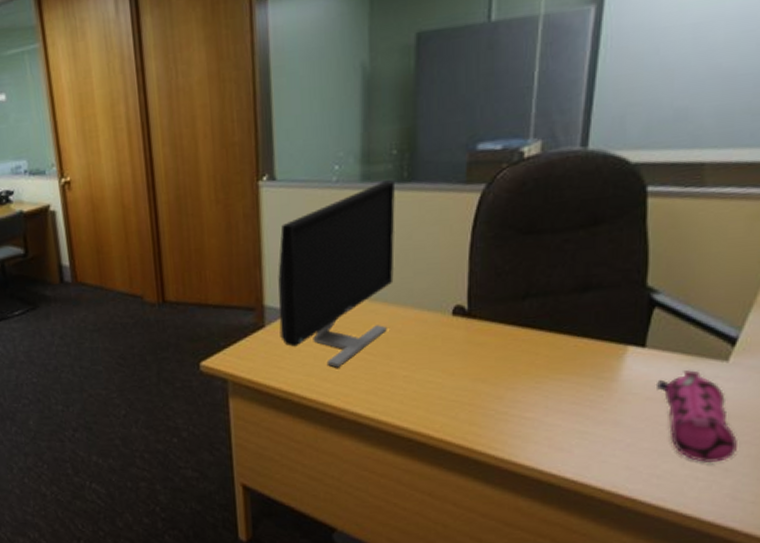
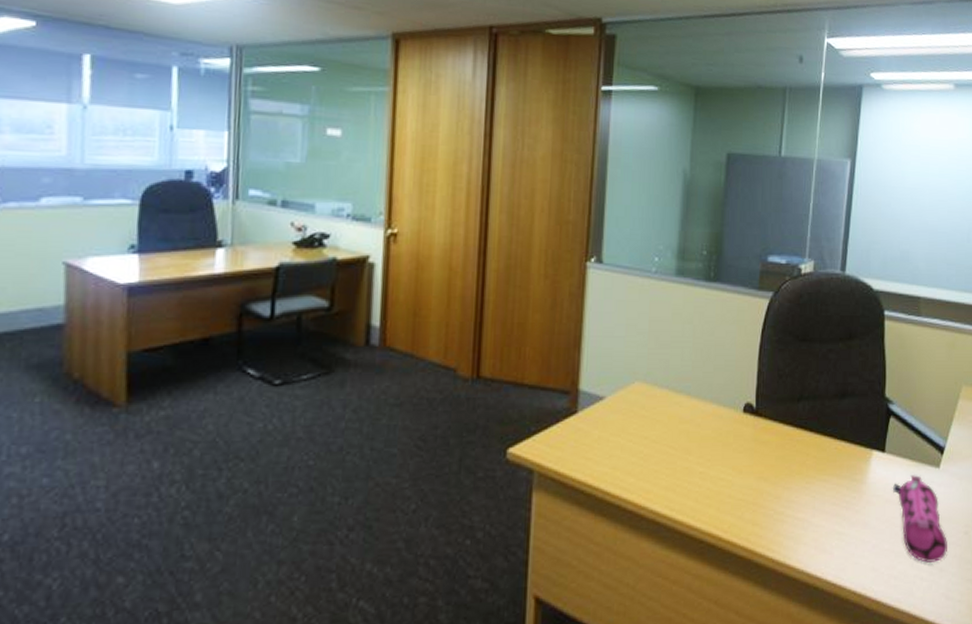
monitor: present [278,180,395,368] -> none [591,278,703,461]

